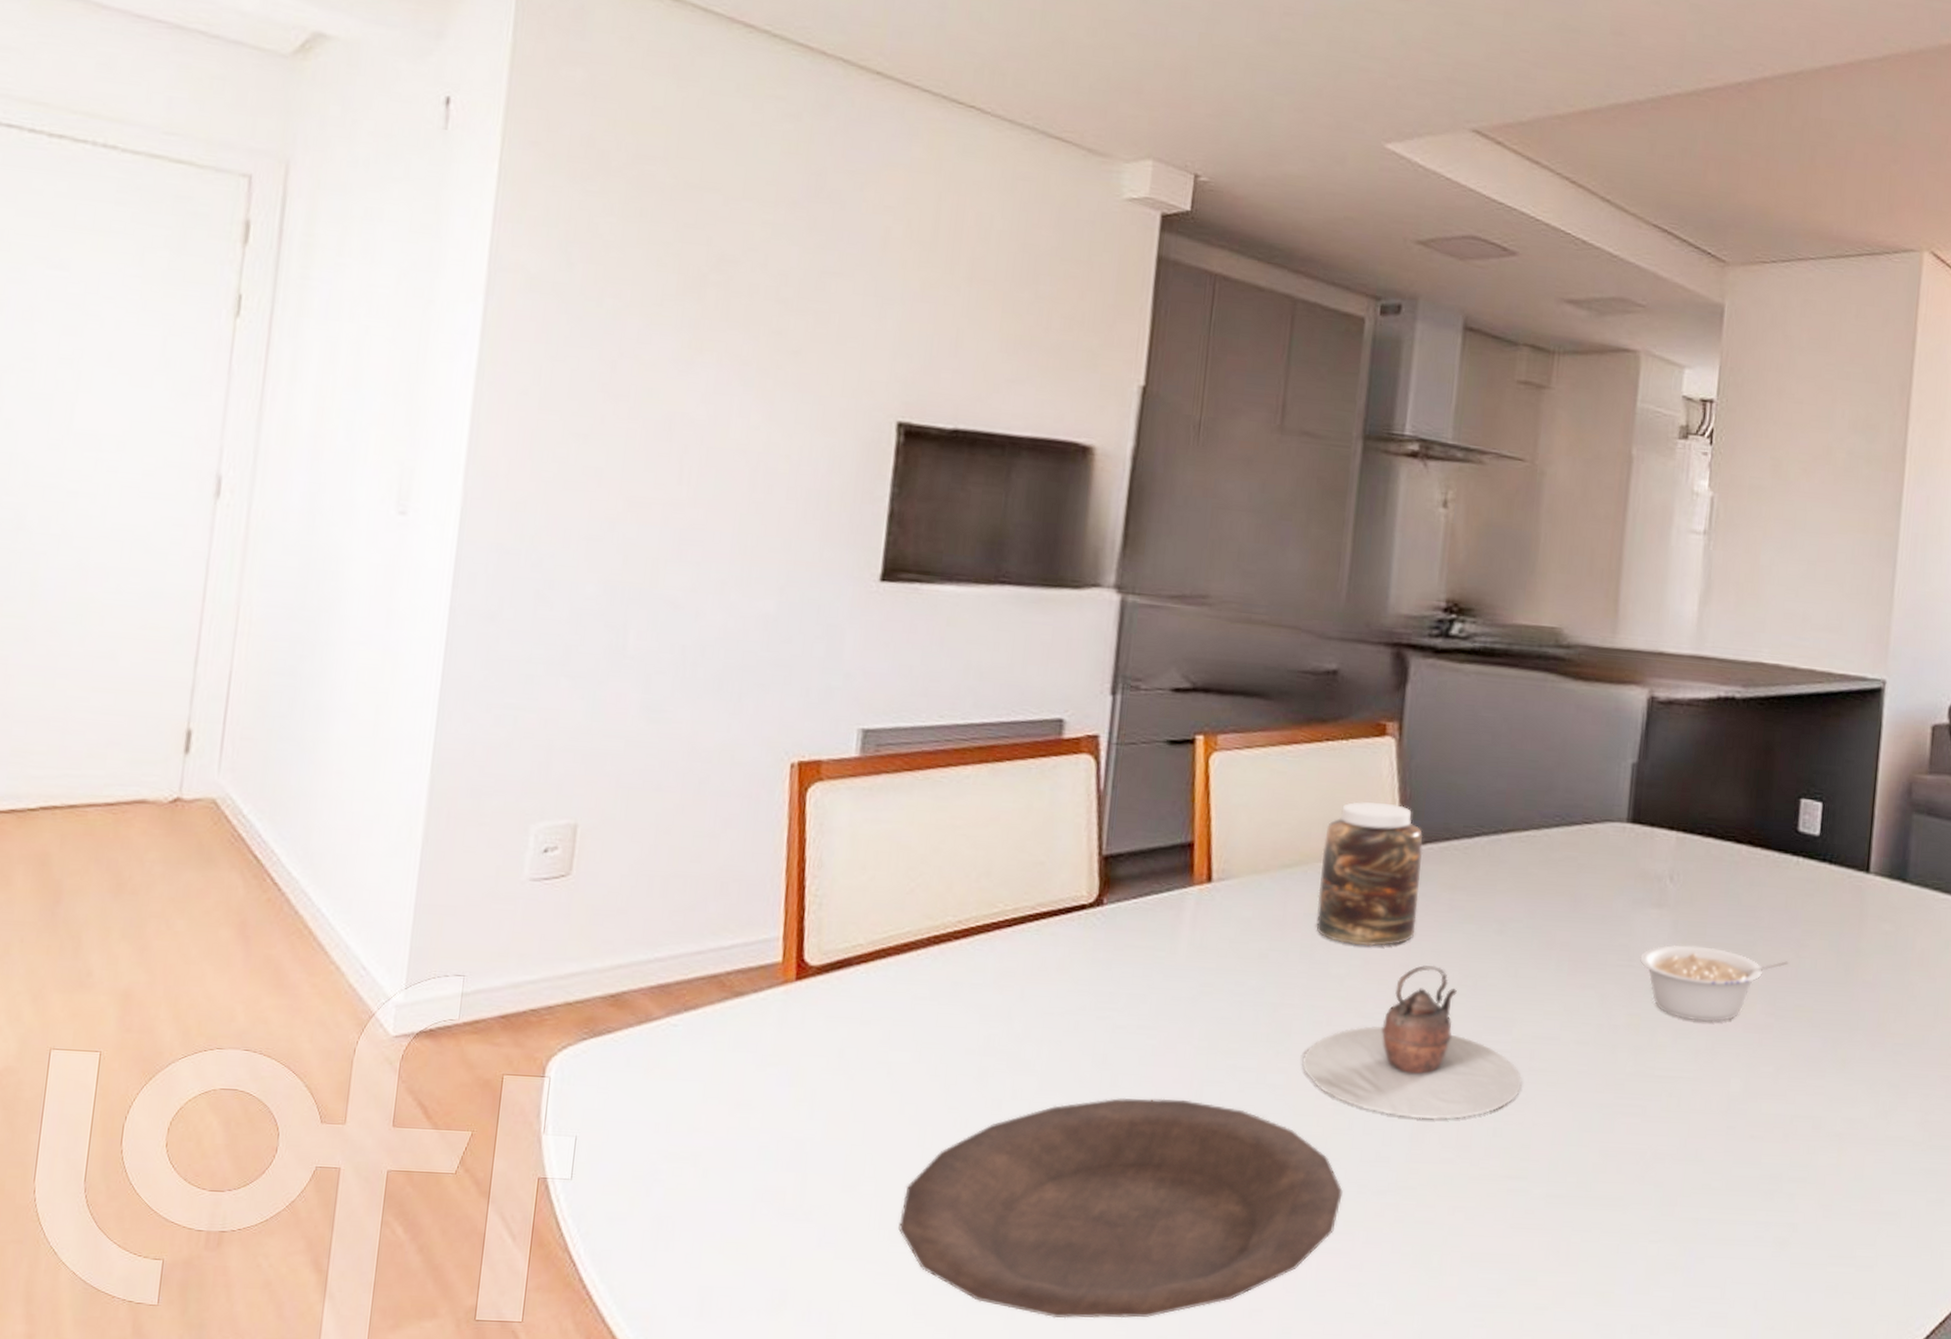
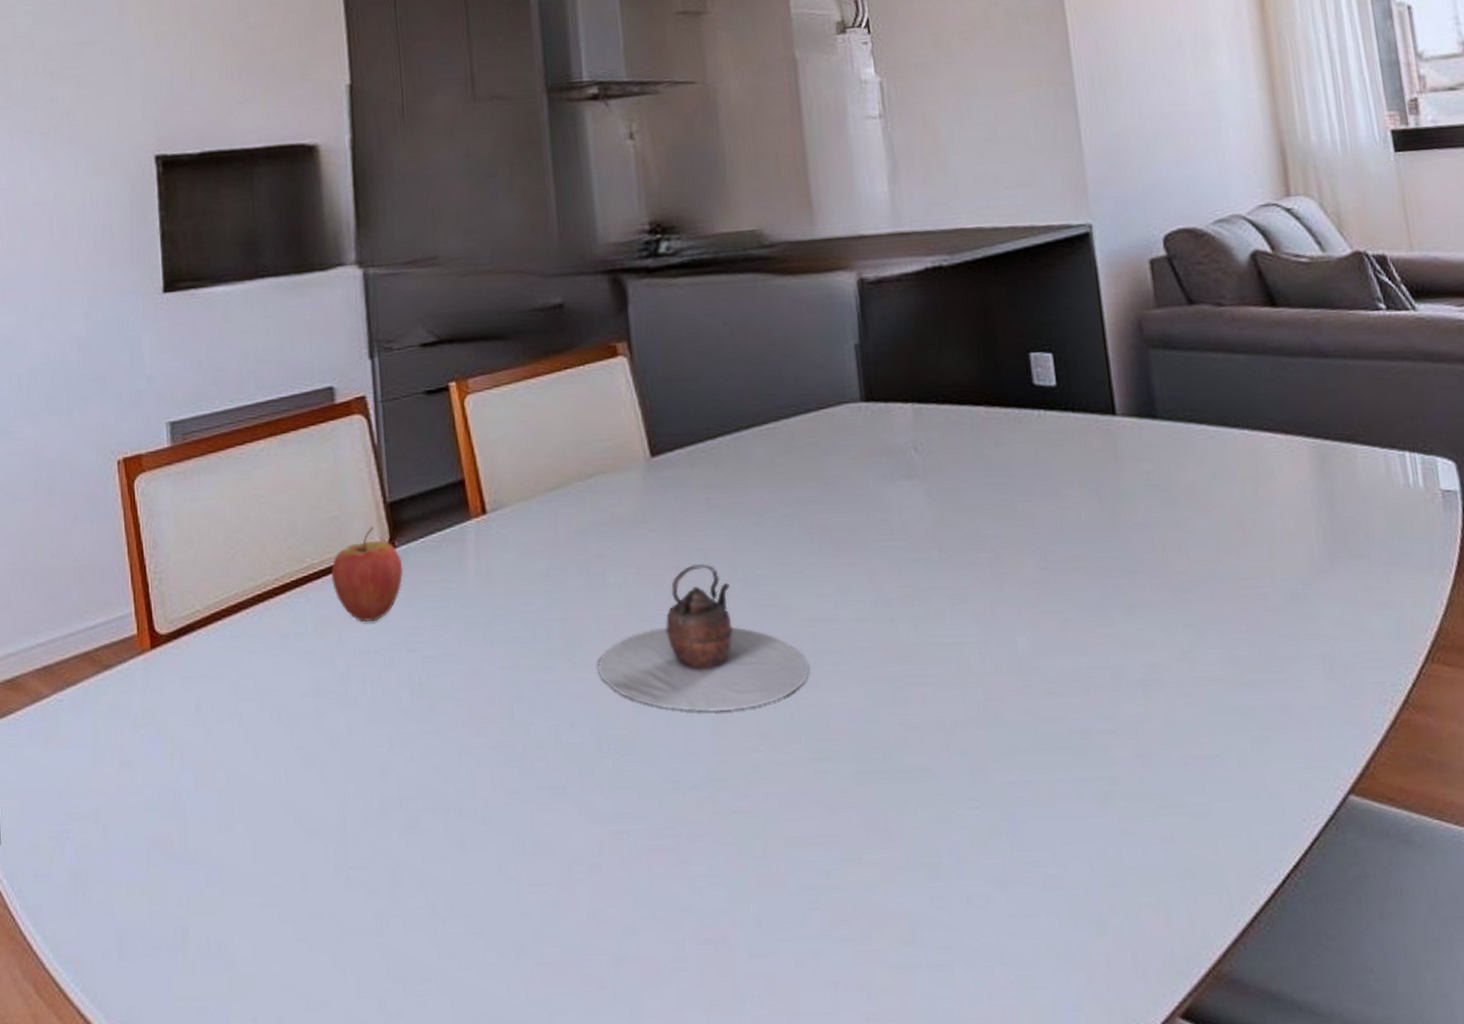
plate: present [898,1097,1343,1319] -> none [270,717,659,934]
fruit: none [1023,878,1108,982] -> present [331,526,403,623]
jar: present [1316,801,1423,947] -> none [579,418,680,554]
legume: present [1640,945,1789,1022] -> none [900,511,1052,584]

